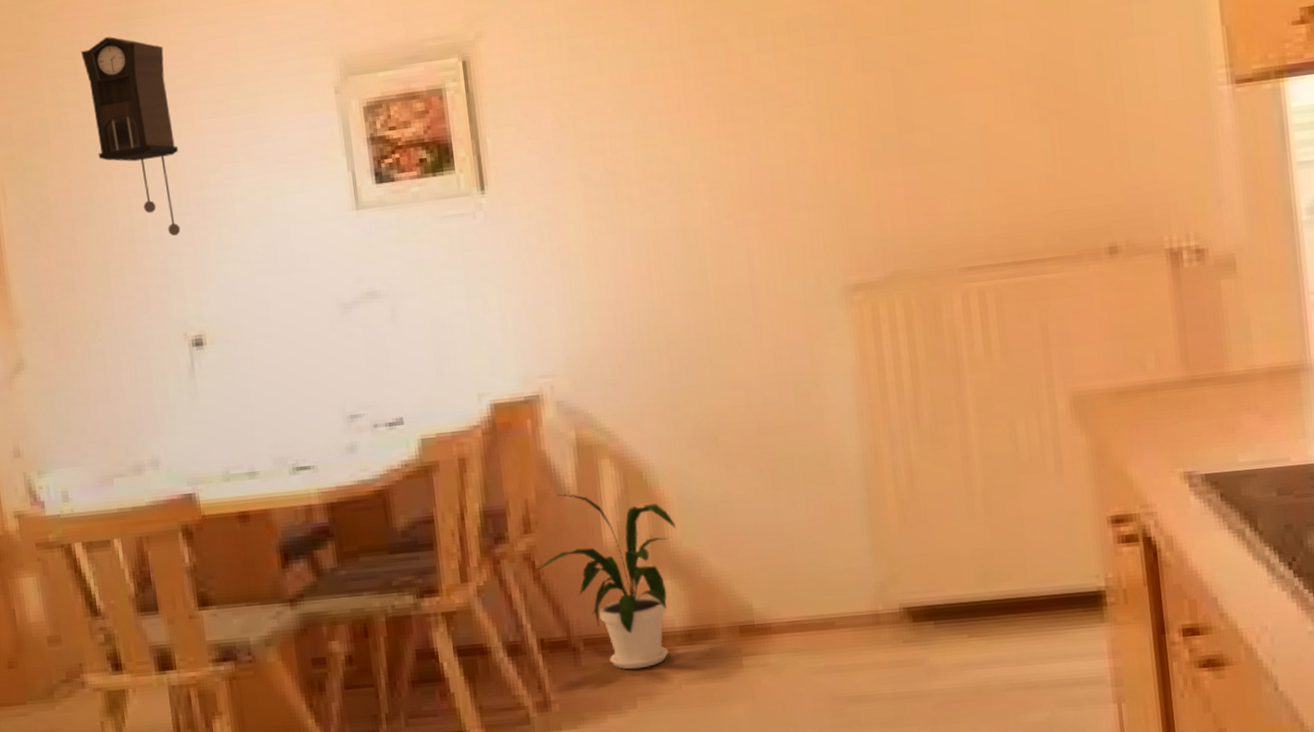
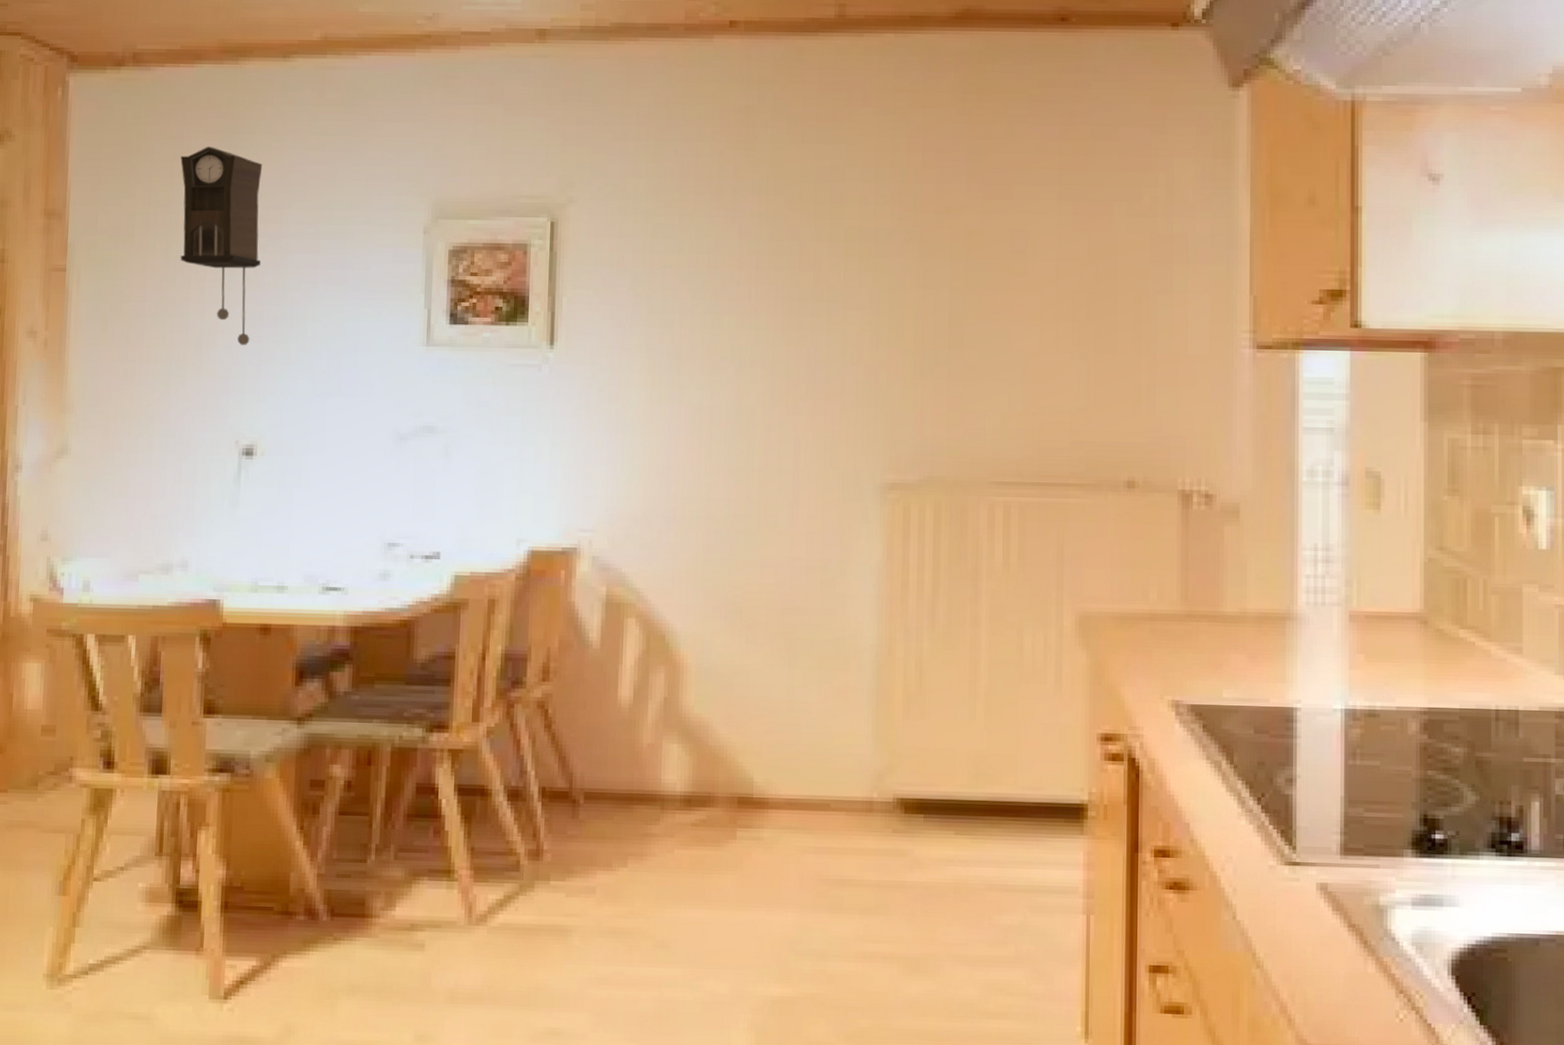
house plant: present [536,493,676,670] -> none [548,646,690,828]

